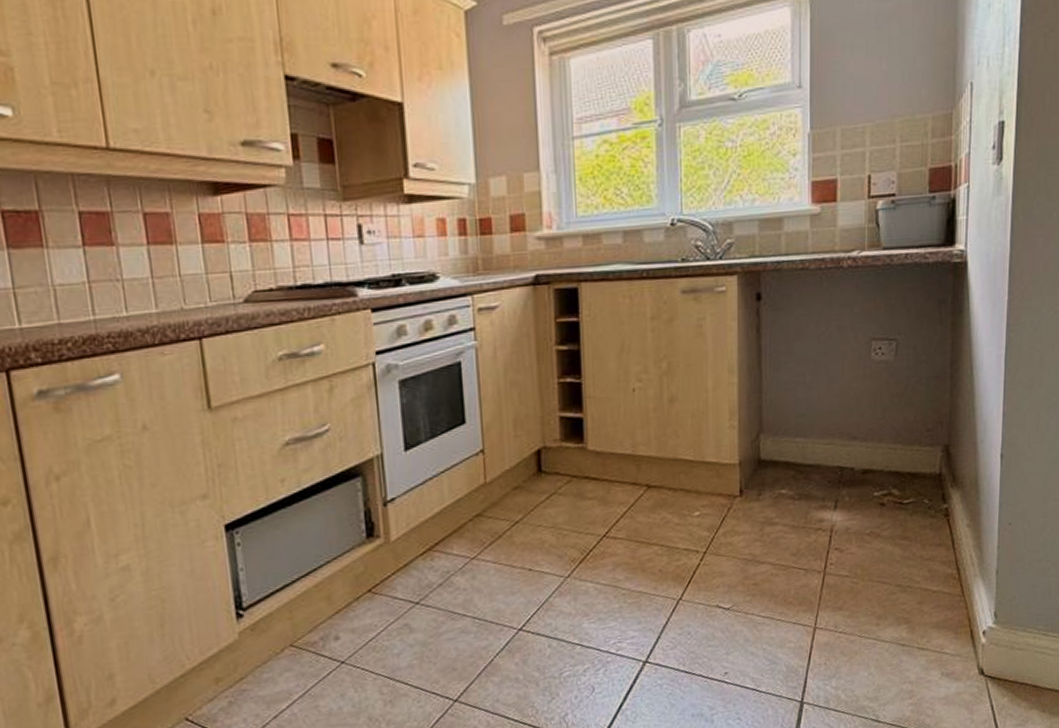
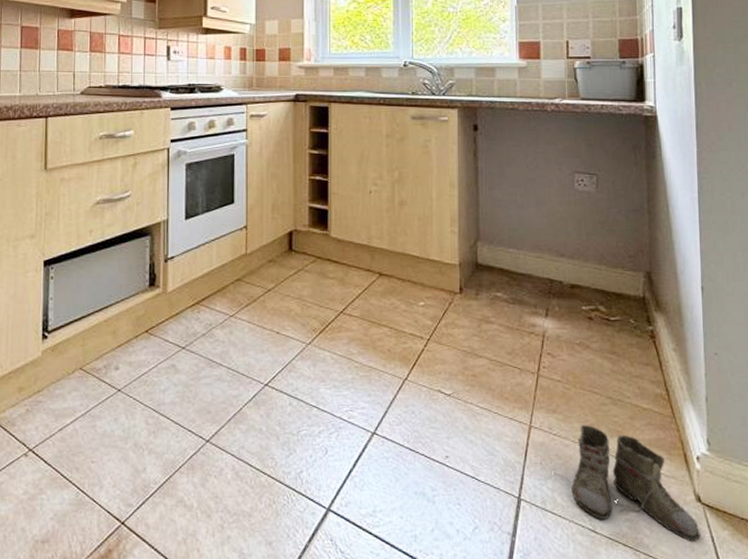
boots: none [838,616,981,715] -> present [553,425,701,542]

